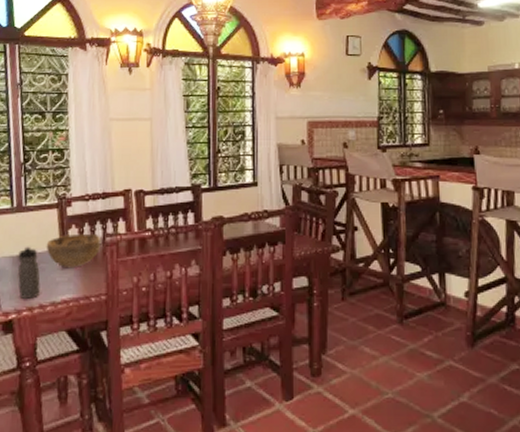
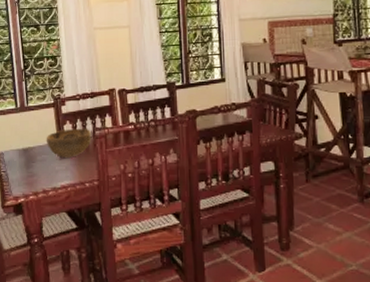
water bottle: present [17,246,40,299] -> none [23,140,43,185]

